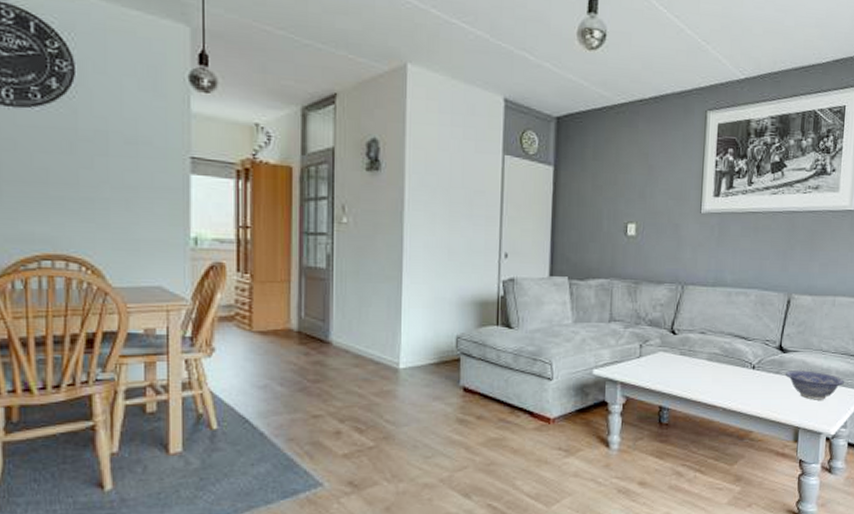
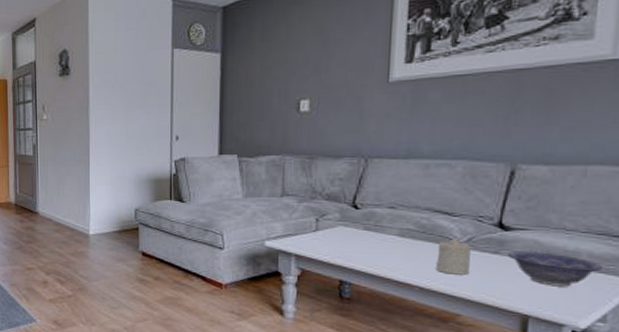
candle: none [735,361,760,394] -> present [436,239,471,275]

